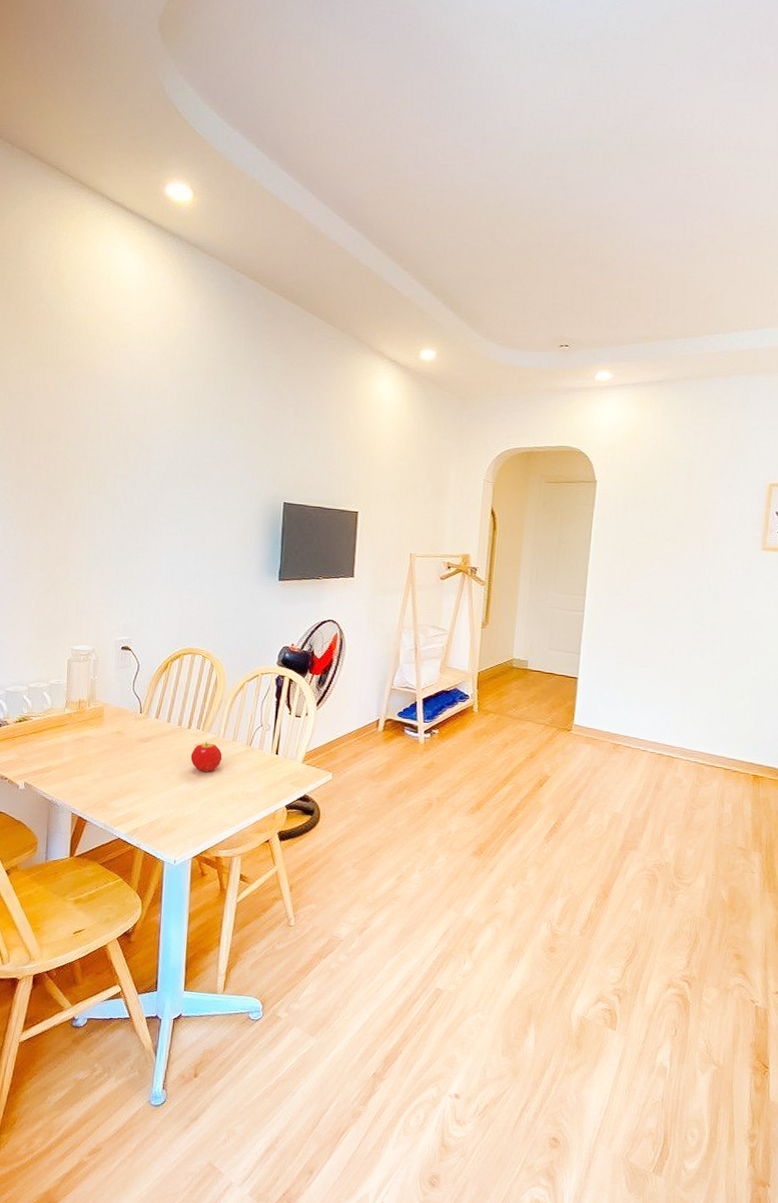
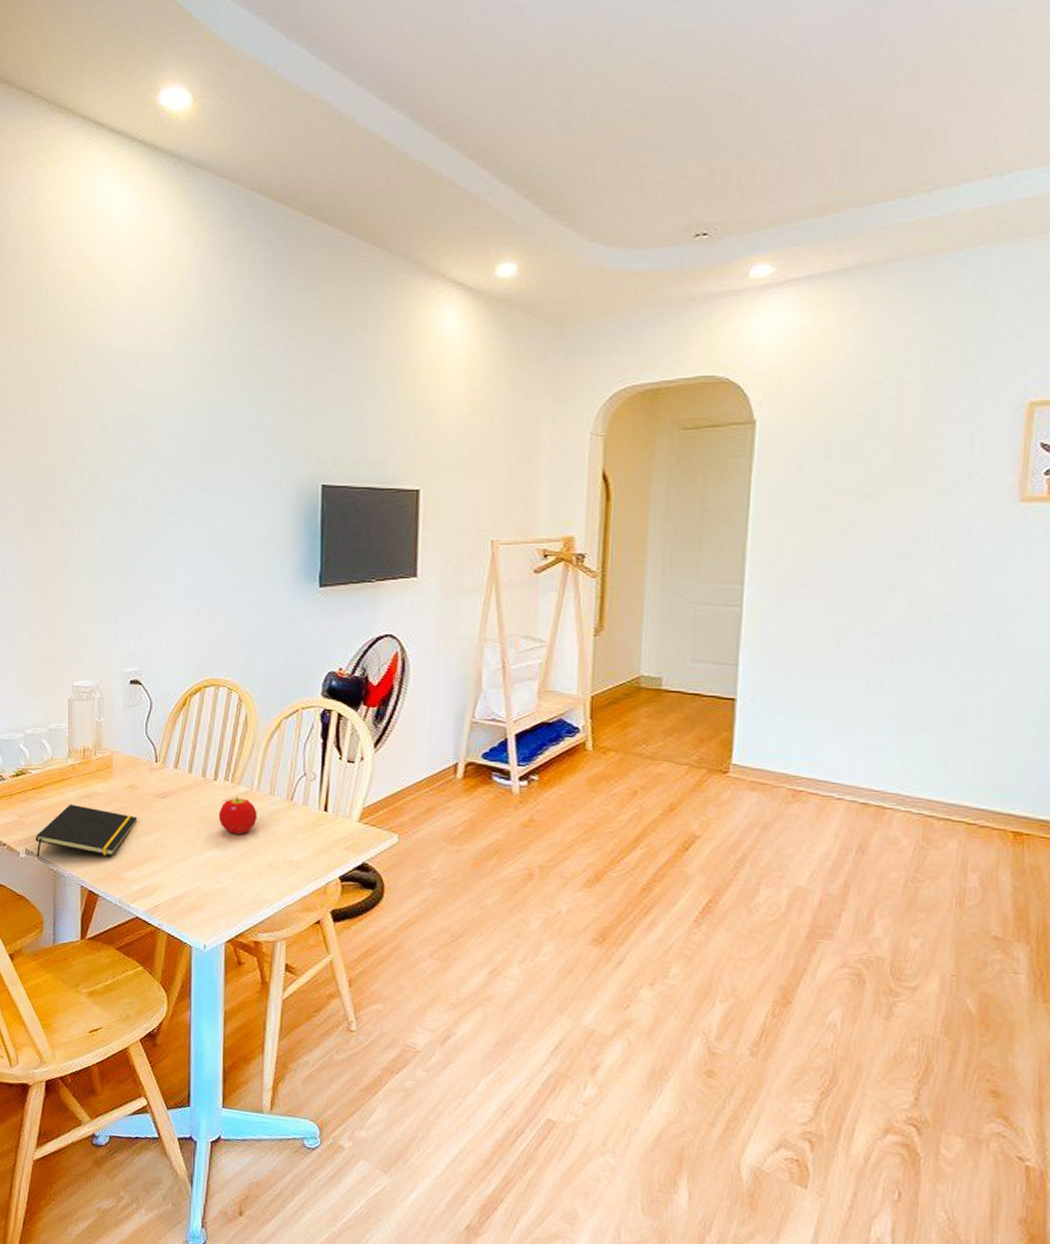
notepad: none [34,745,123,789] -> present [36,803,138,857]

